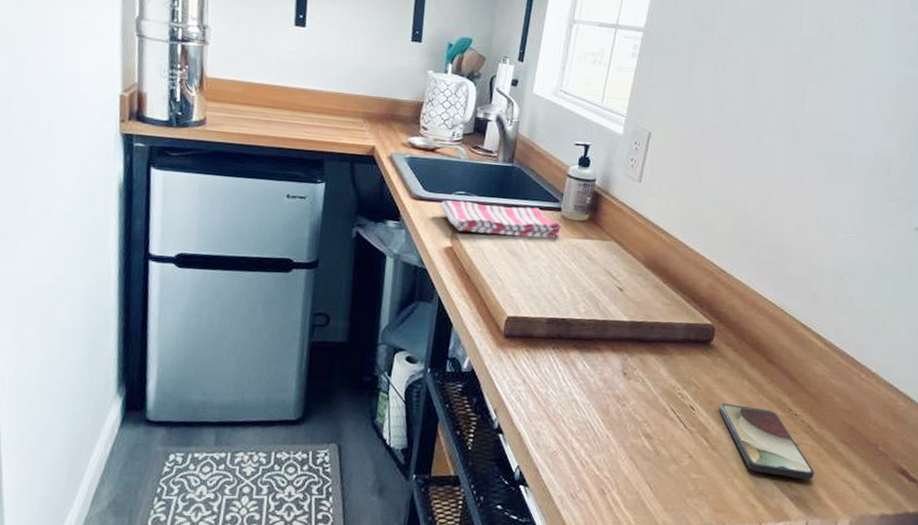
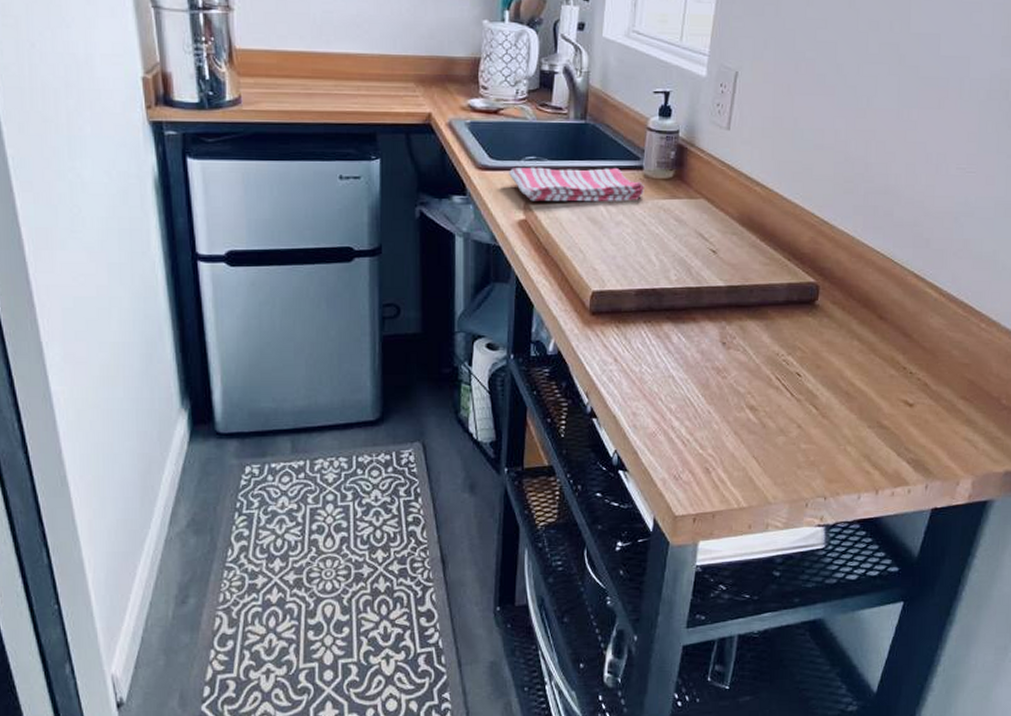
smartphone: present [719,403,815,481] -> none [828,366,933,442]

